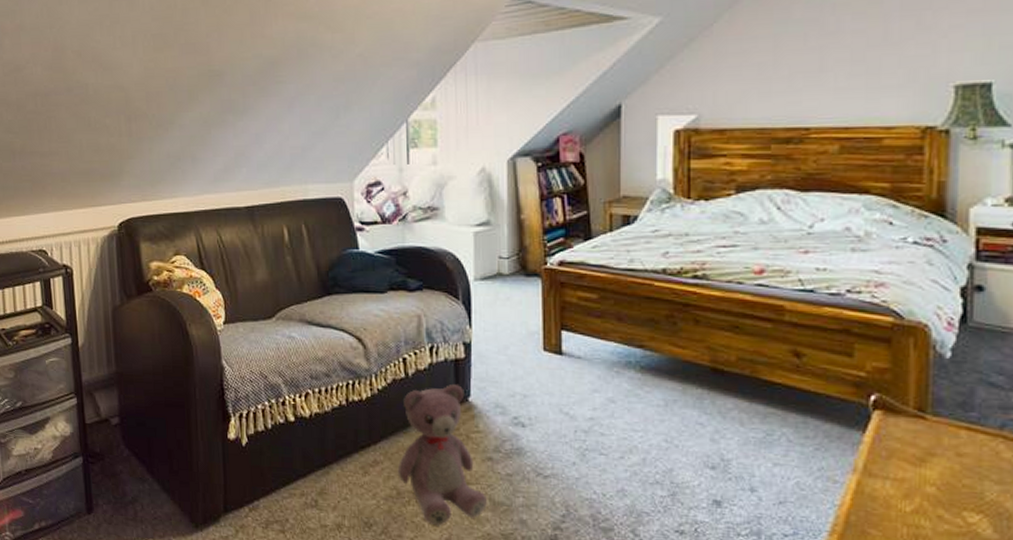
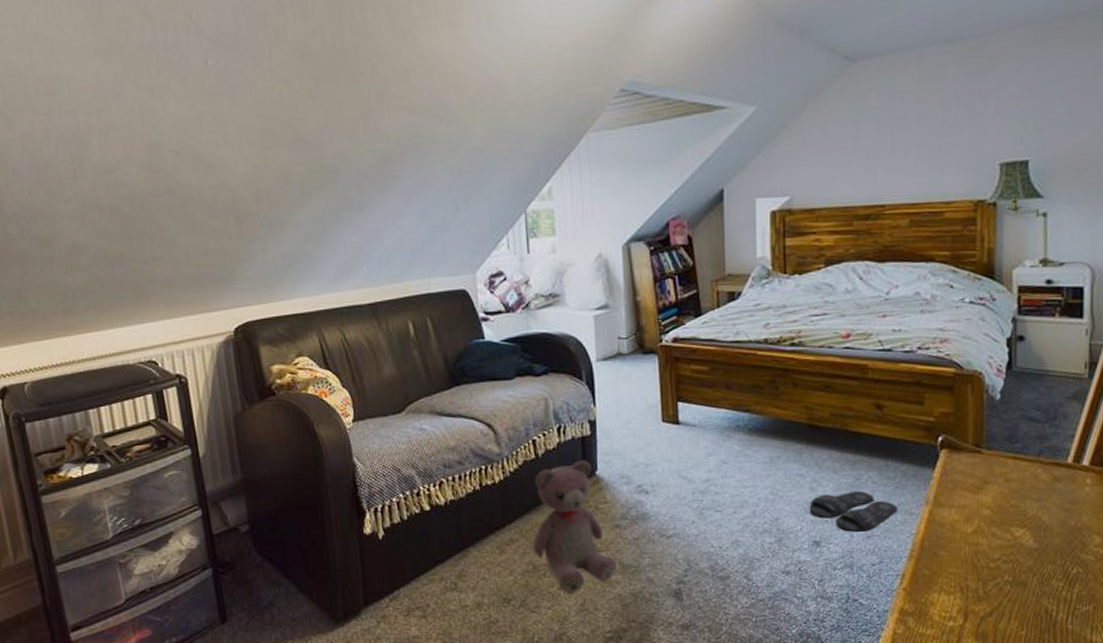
slippers: none [709,447,818,496] -> present [809,490,898,532]

